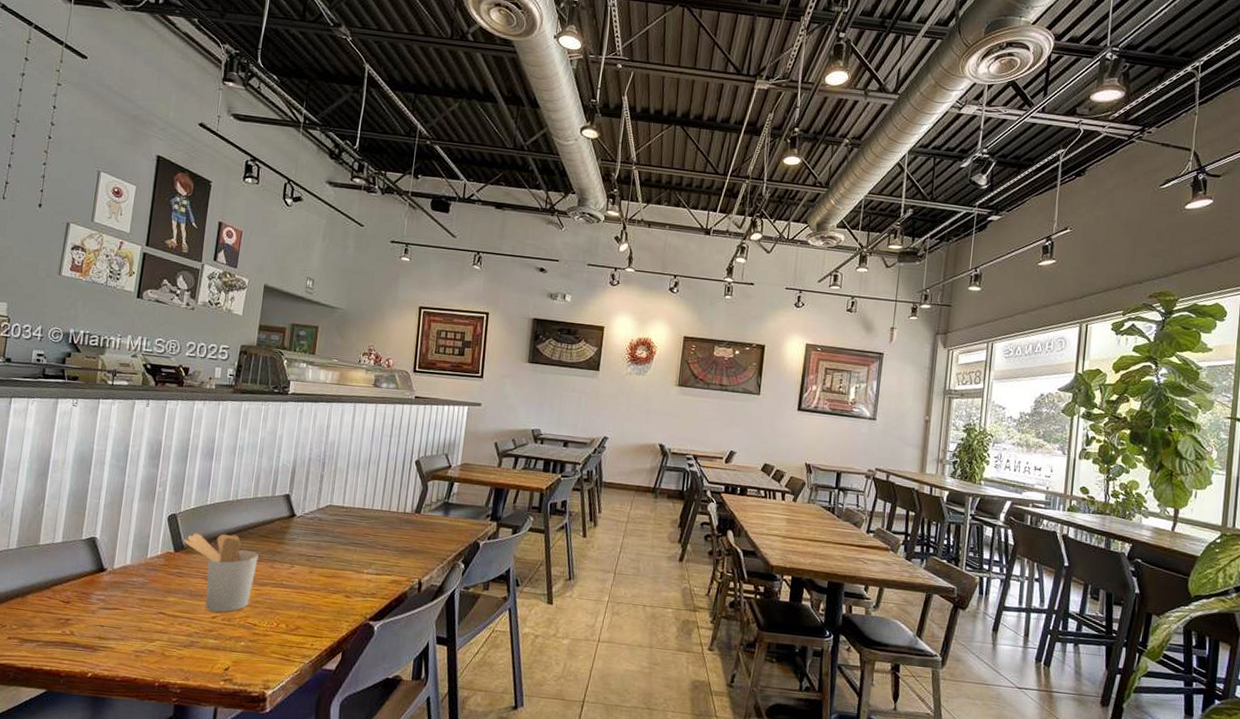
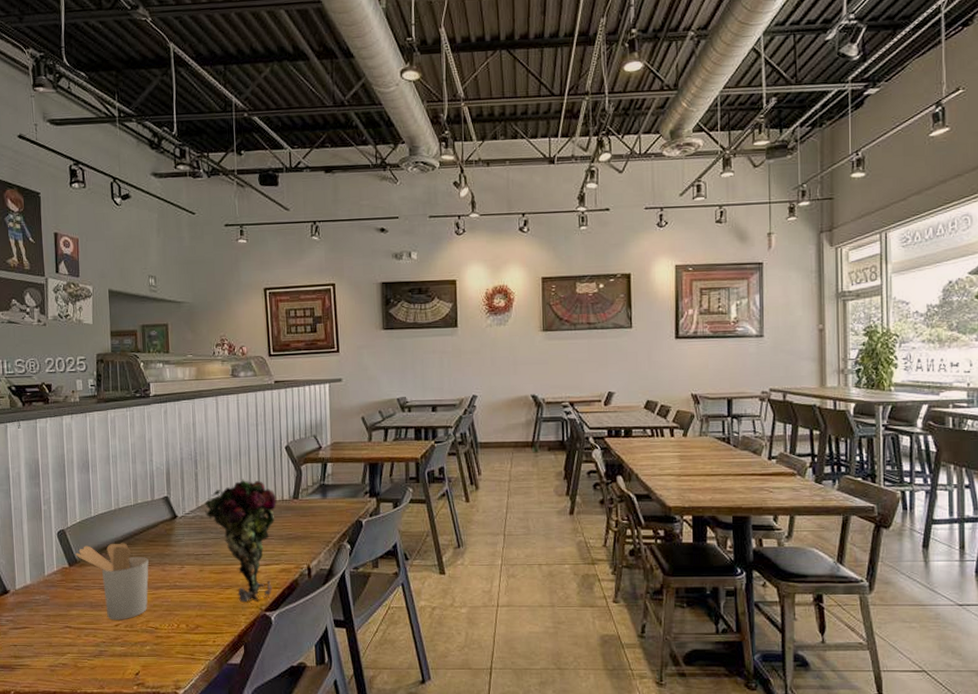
flower: none [324,487,399,610] -> present [204,479,277,603]

